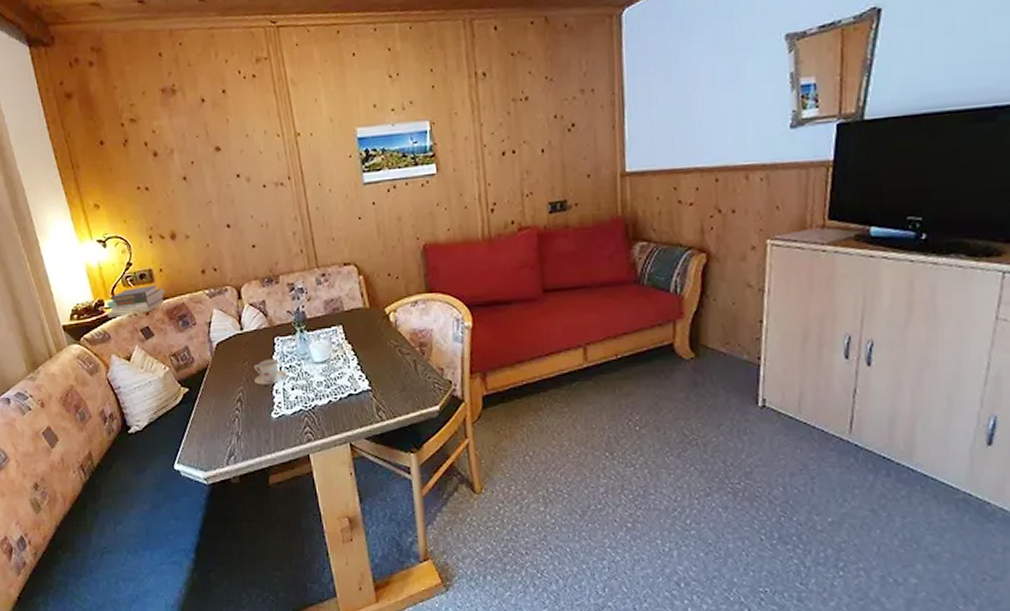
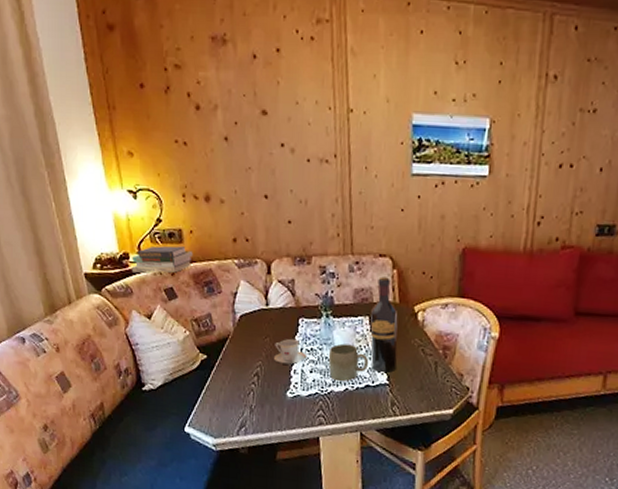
mug: none [307,355,348,395] -> present [328,343,368,382]
wine bottle: none [343,284,376,380] -> present [370,276,398,374]

